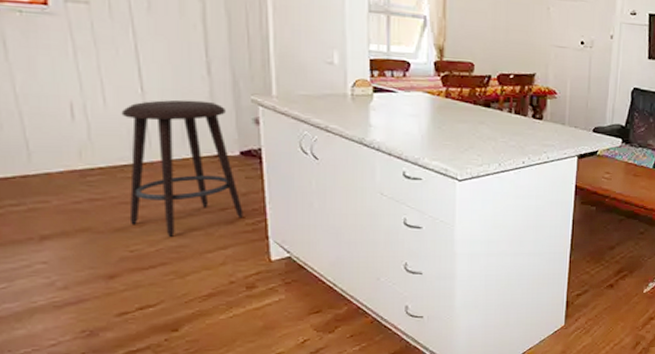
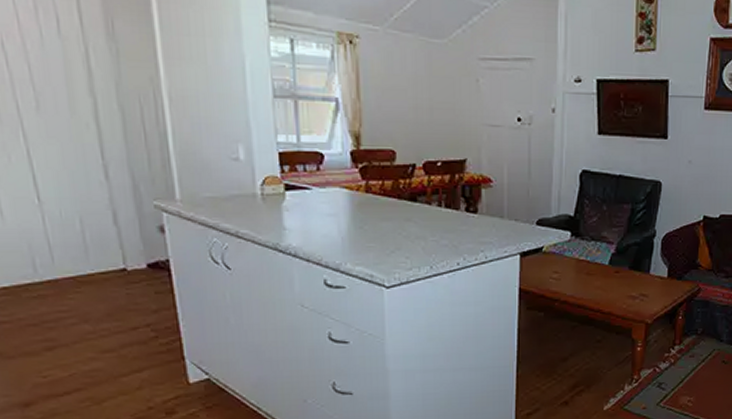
stool: present [121,99,243,237] -> none [19,209,156,360]

